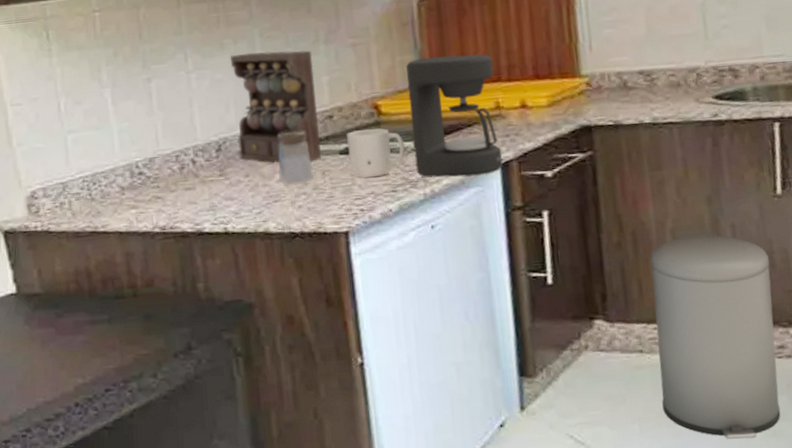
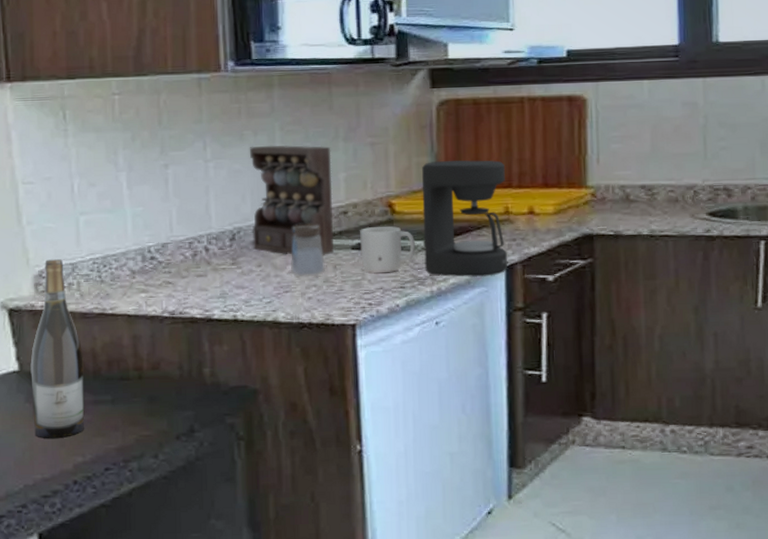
wine bottle: none [27,178,83,361] -> present [30,258,85,439]
pedal bin: present [650,232,781,440] -> none [638,340,746,531]

